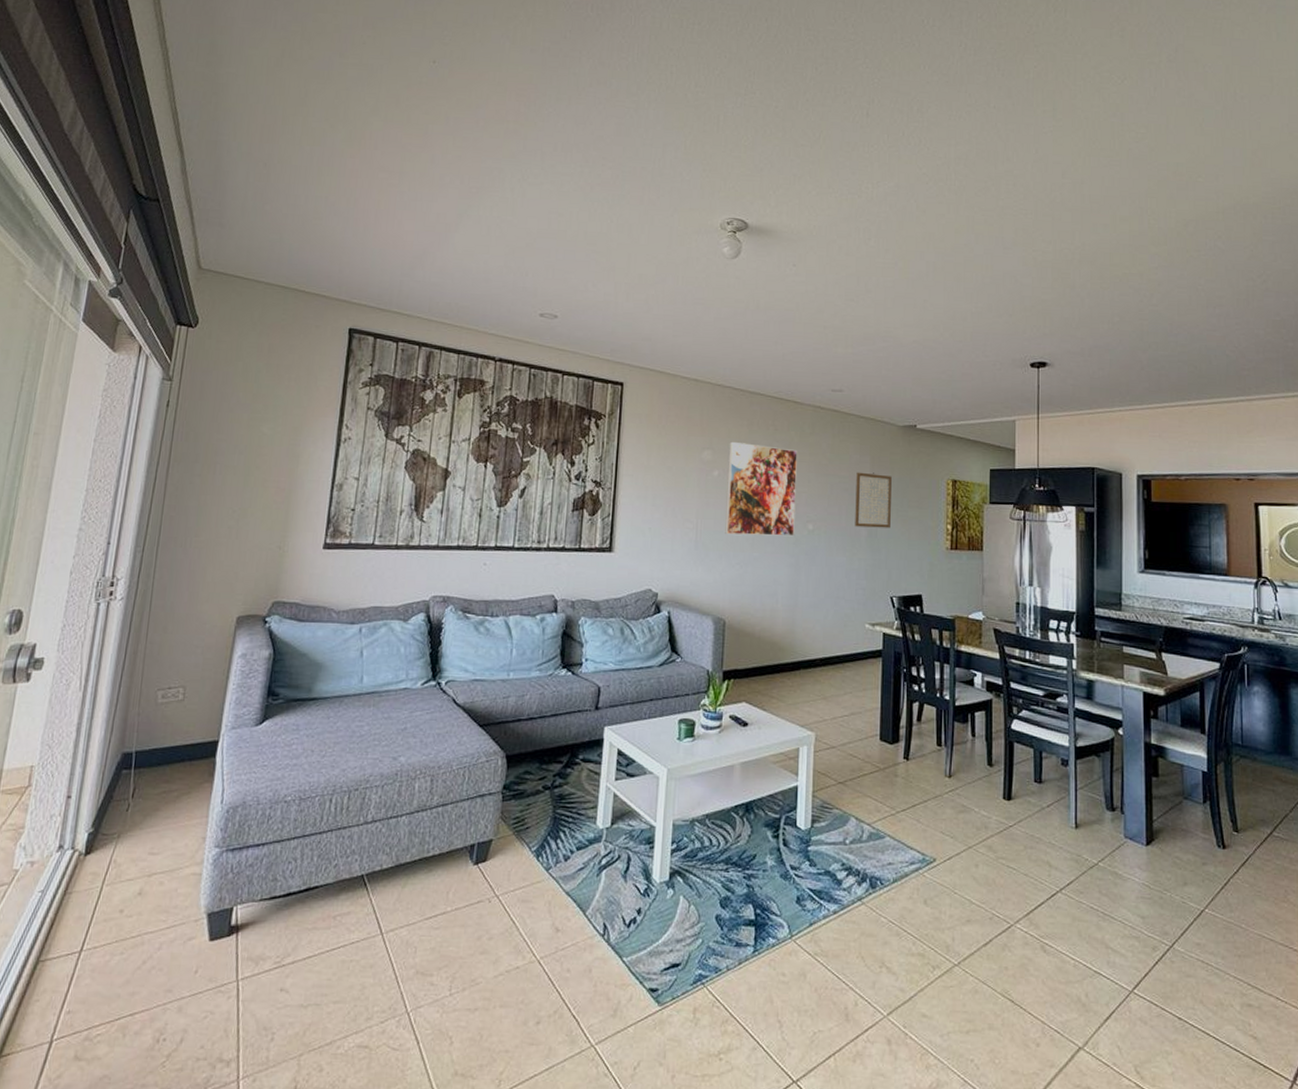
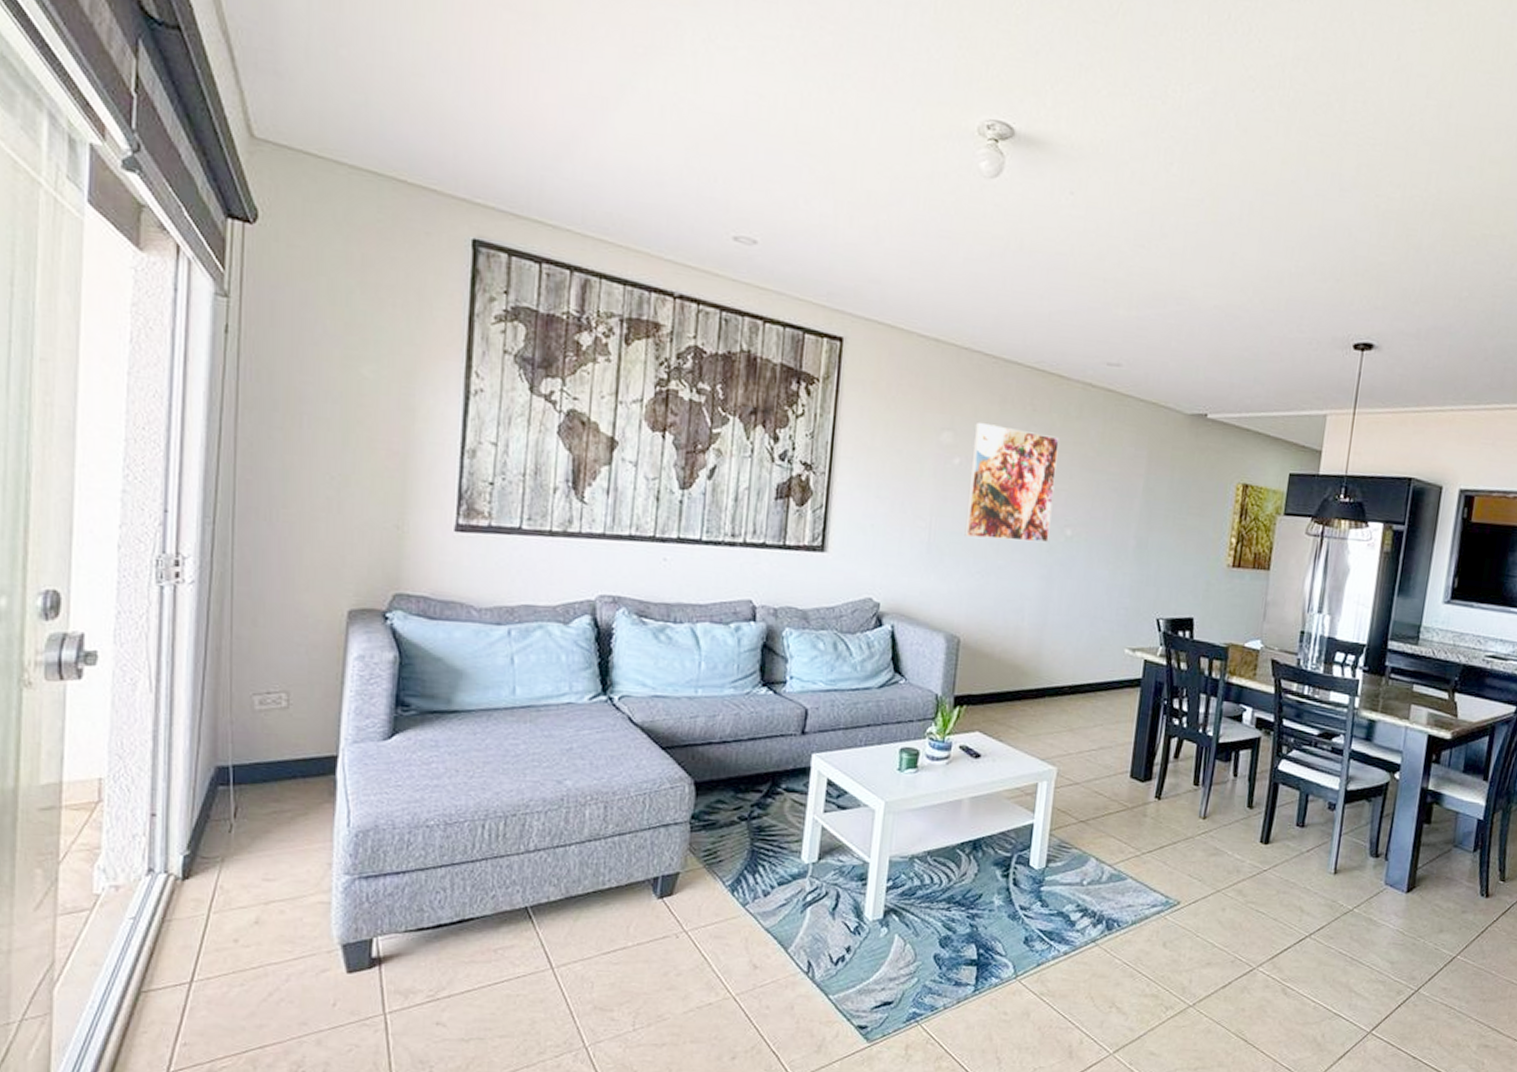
wall art: present [855,472,892,528] -> none [1122,468,1171,539]

